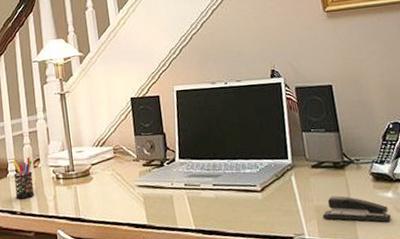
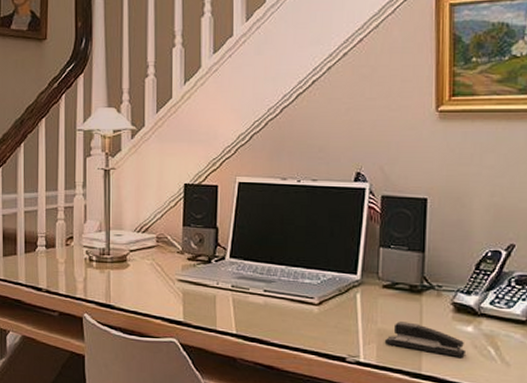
pen holder: present [13,157,35,199] -> none [43,234,65,277]

